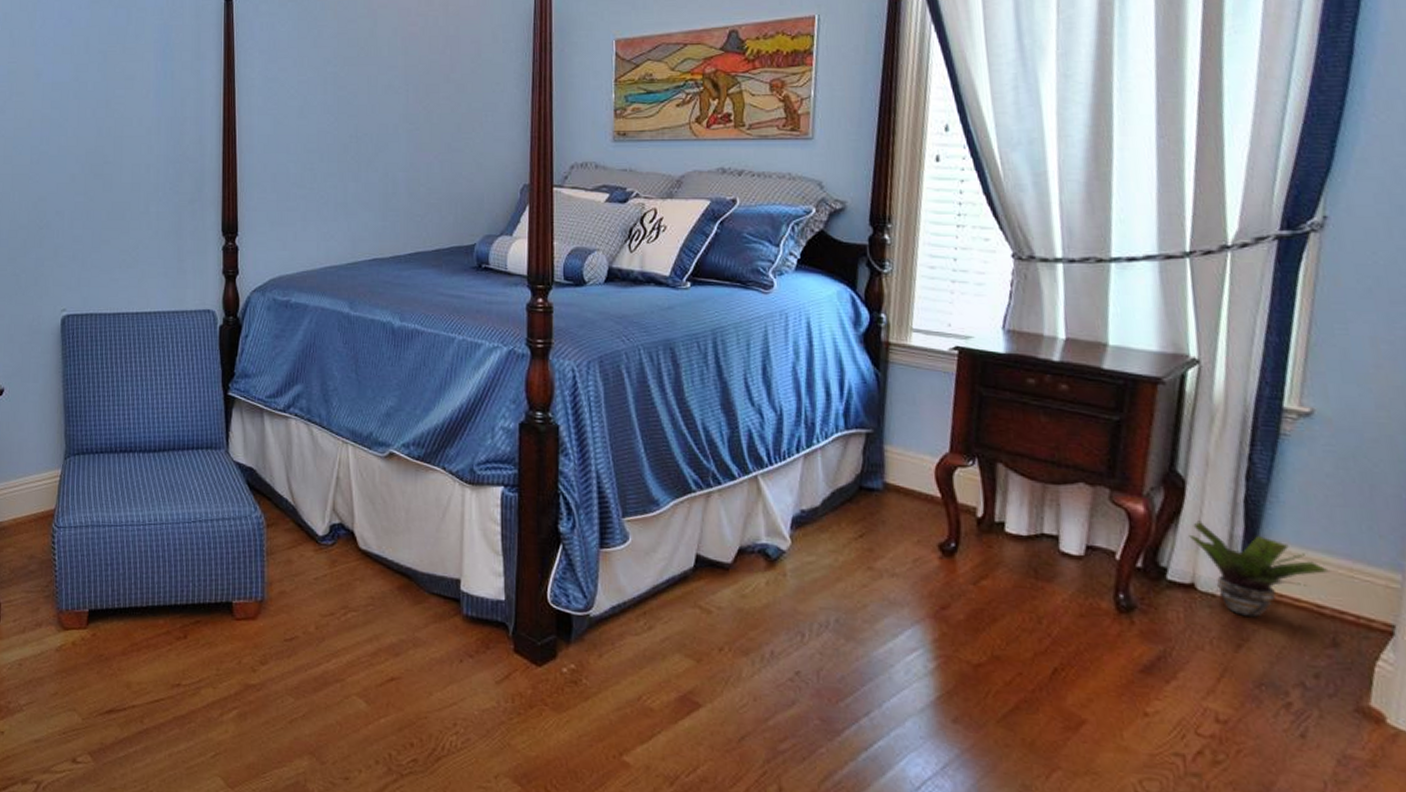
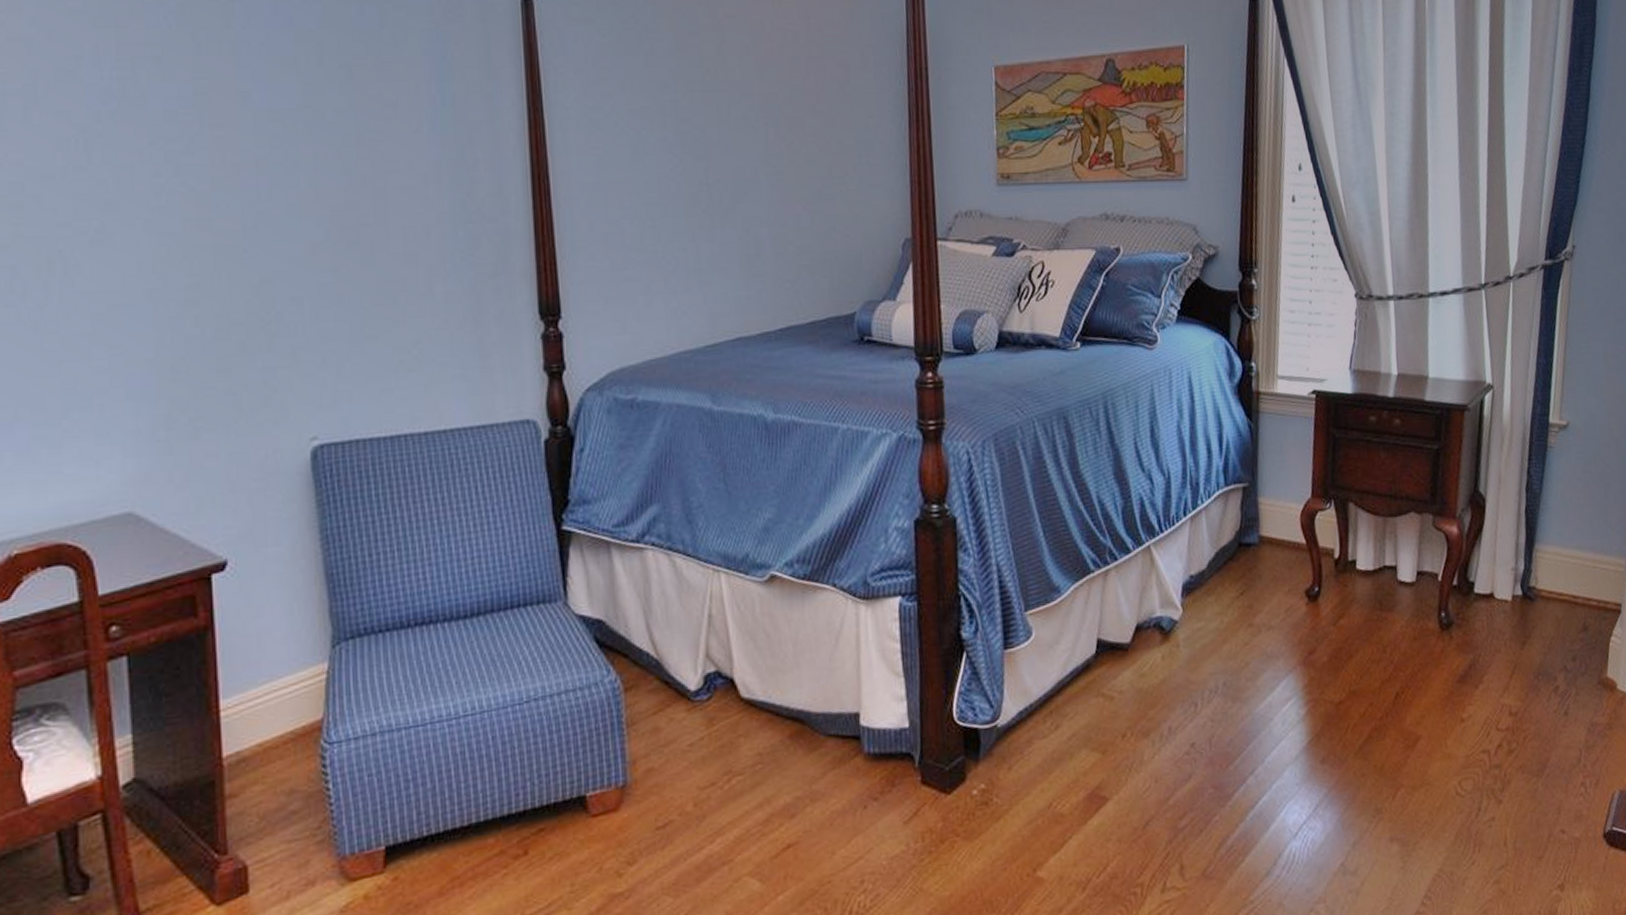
potted plant: present [1189,520,1329,618] -> none [1488,534,1581,617]

